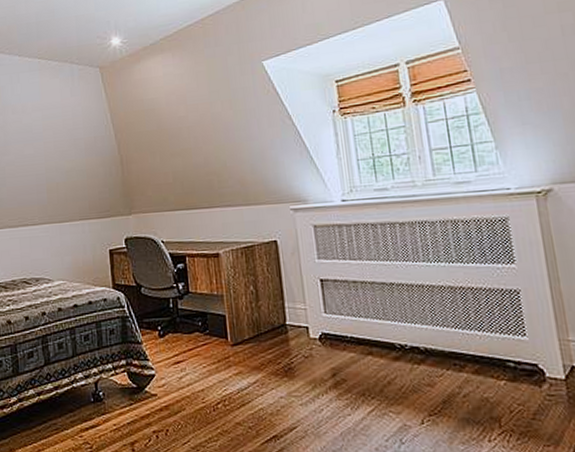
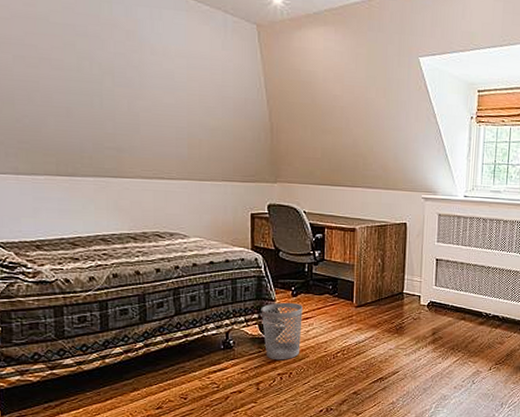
wastebasket: none [128,344,175,415] -> present [261,302,303,360]

